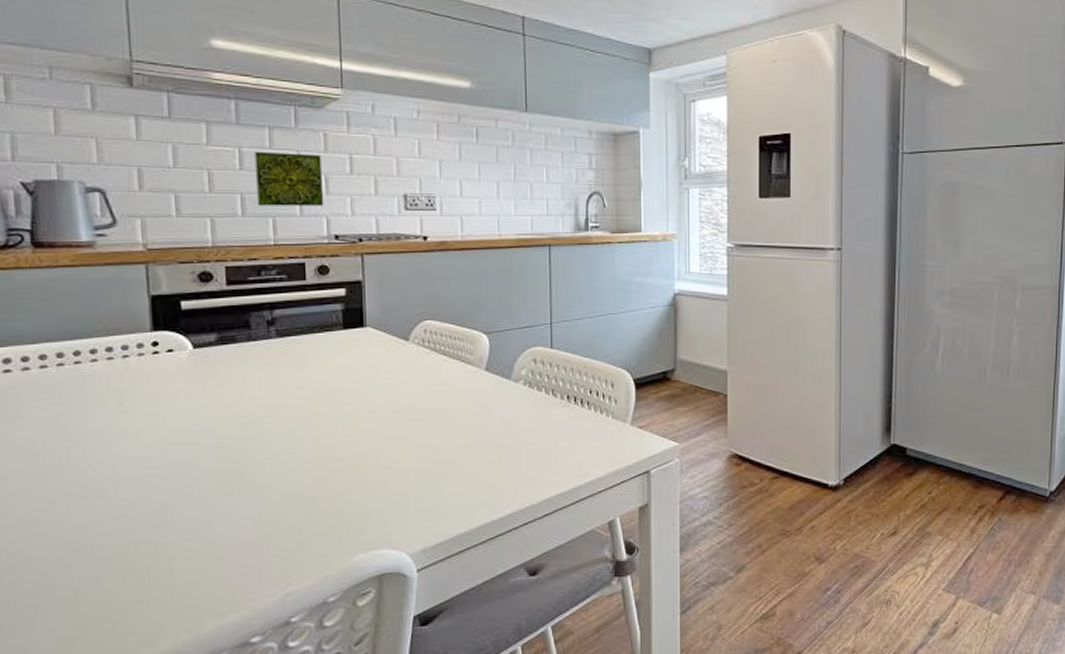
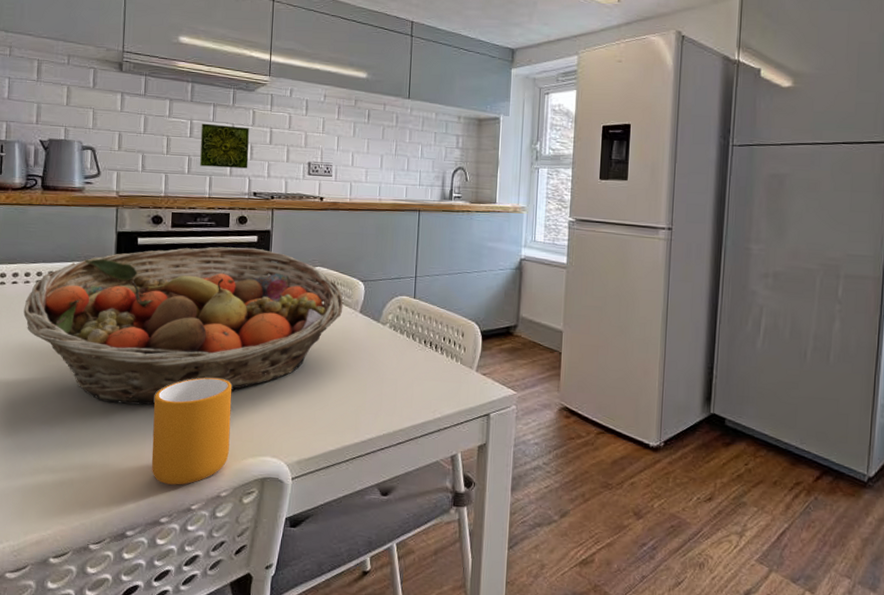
fruit basket: none [25,303,464,510] -> present [23,246,344,405]
mug: none [226,463,334,597] -> present [151,377,232,485]

